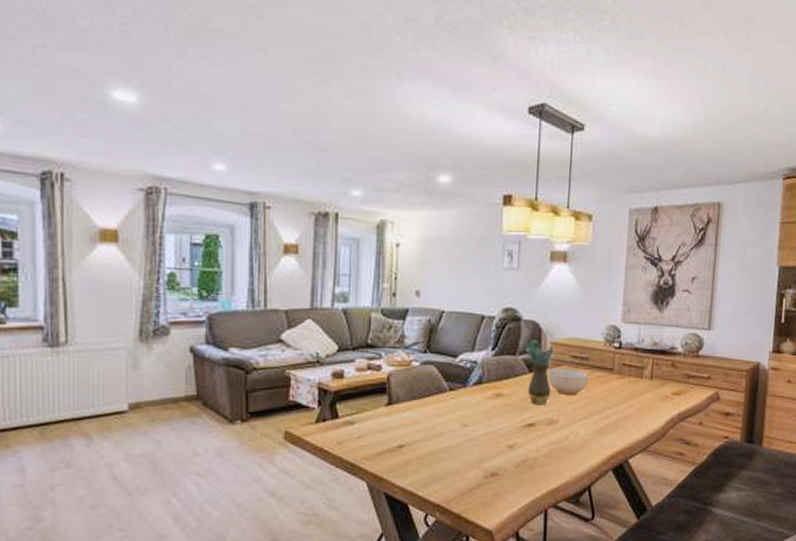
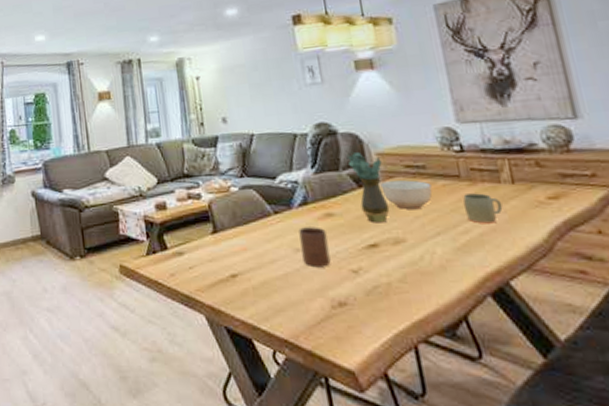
cup: none [468,405,493,441] -> present [298,227,331,266]
mug: none [609,385,639,412] -> present [463,193,503,224]

